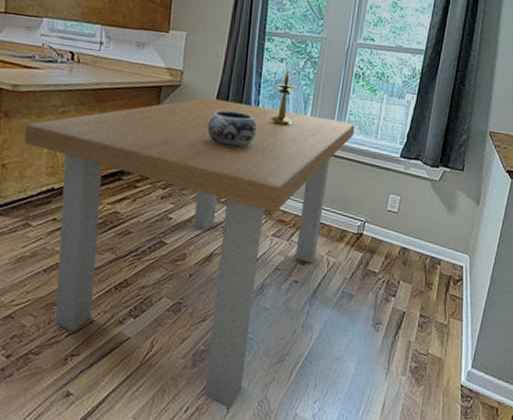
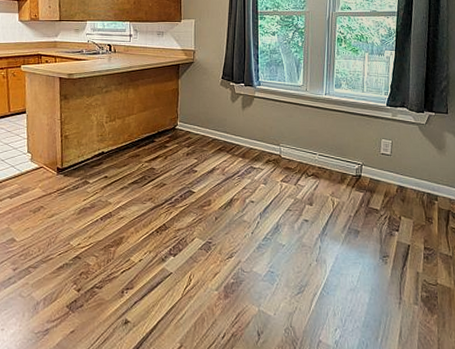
dining table: present [23,97,355,408] -> none [79,70,343,335]
decorative bowl: present [207,110,257,149] -> none [218,79,259,110]
candlestick: present [269,70,297,127] -> none [269,41,288,88]

